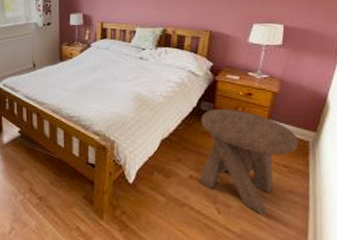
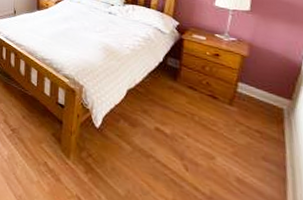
music stool: present [198,109,299,215] -> none [165,66,272,180]

